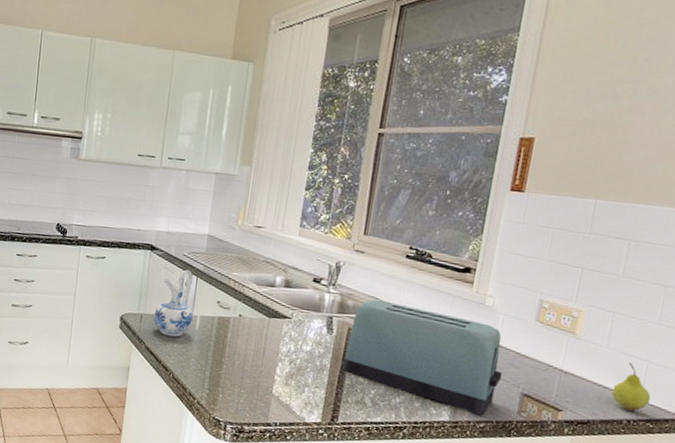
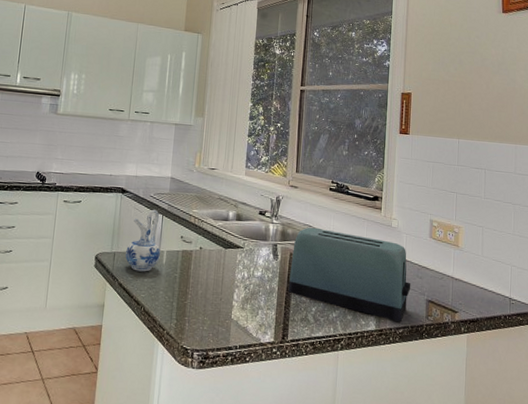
fruit: present [611,362,651,411] -> none [490,267,518,307]

